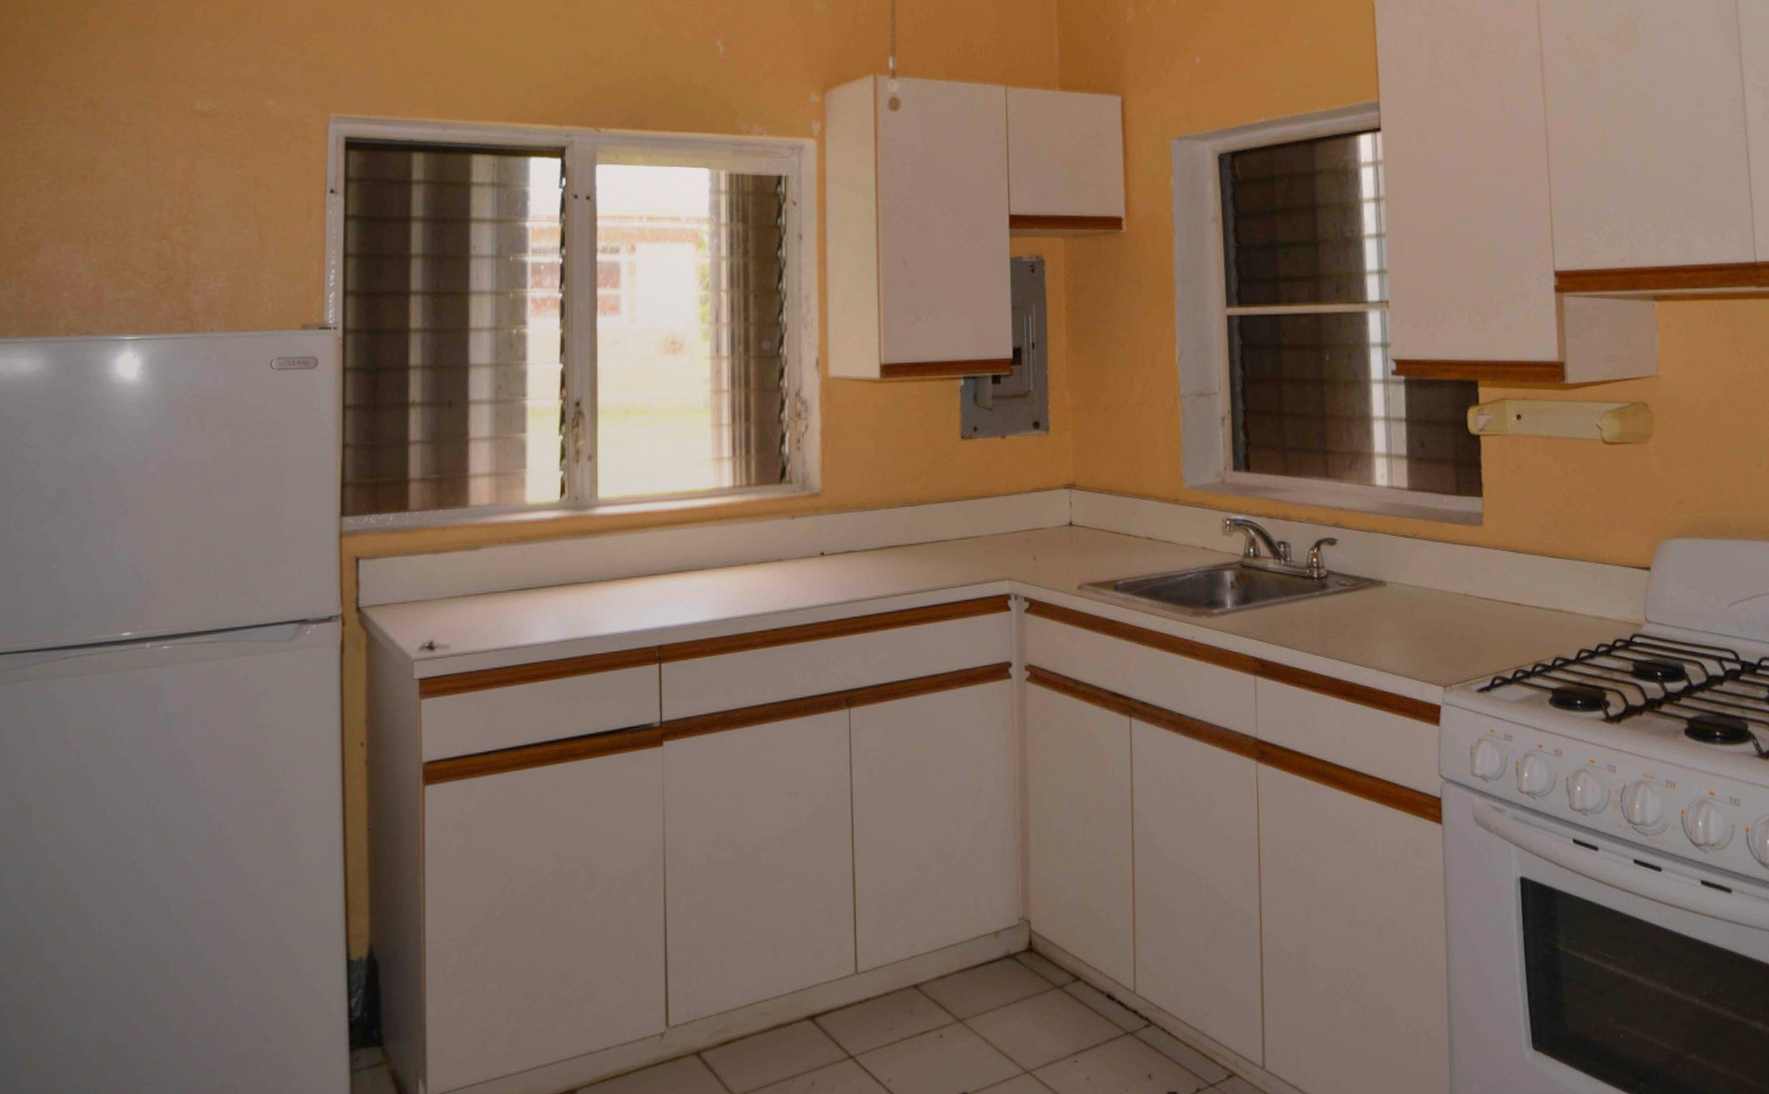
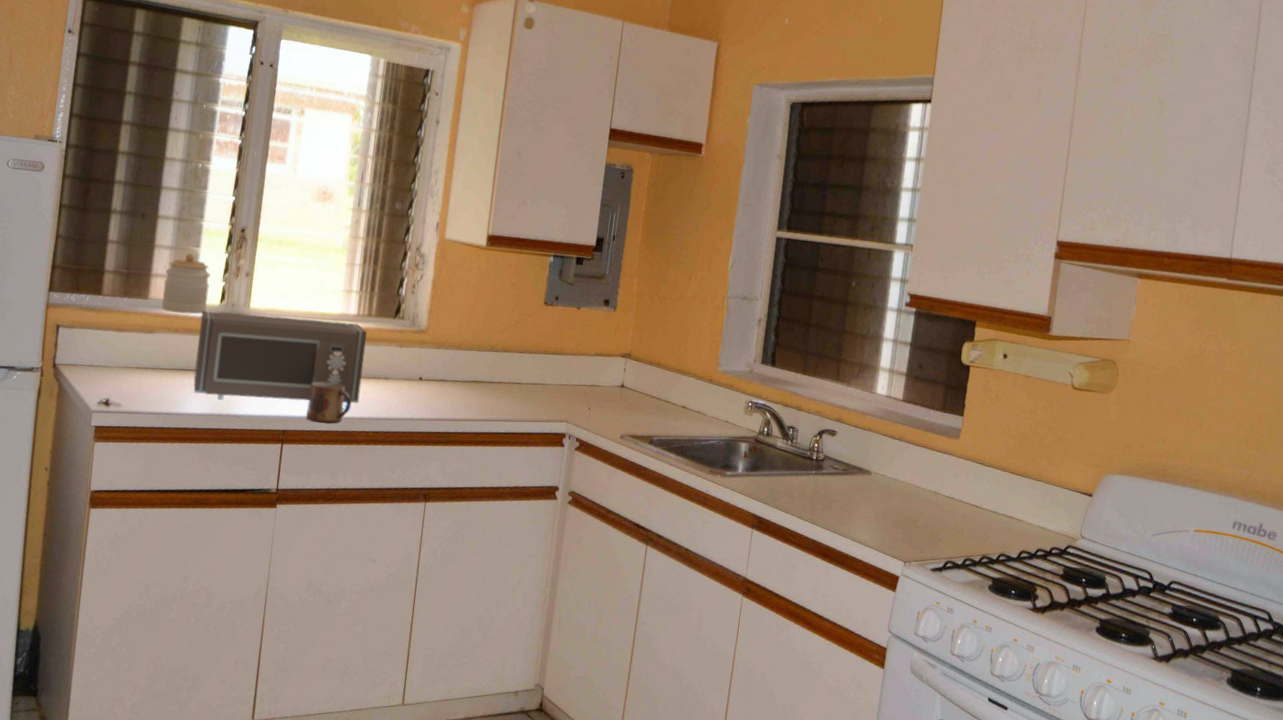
jar: none [485,442,545,519] -> present [161,253,211,315]
microwave: none [537,497,750,620] -> present [193,310,367,404]
mug: none [686,575,740,629] -> present [306,381,352,423]

